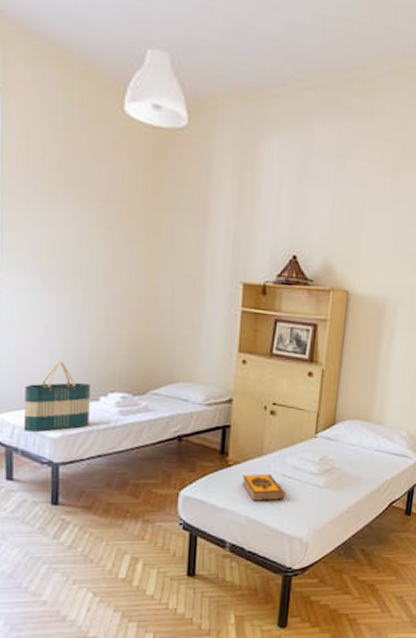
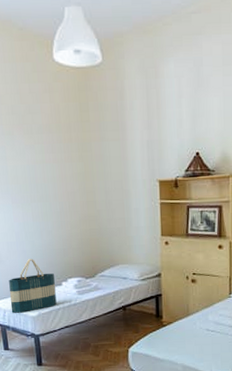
hardback book: present [242,473,285,501] -> none [175,329,211,352]

